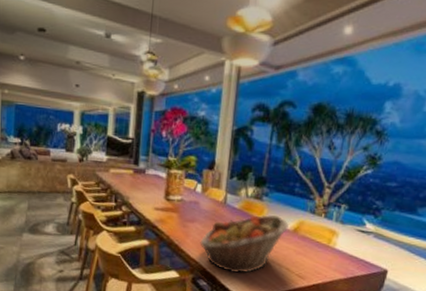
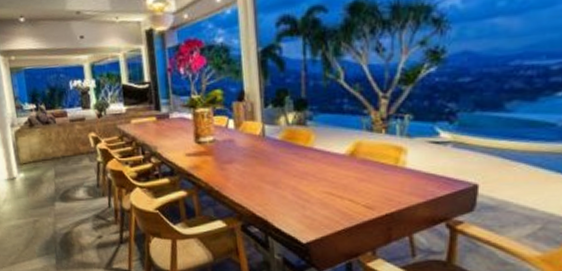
fruit basket: present [200,215,289,273] -> none [243,141,343,214]

